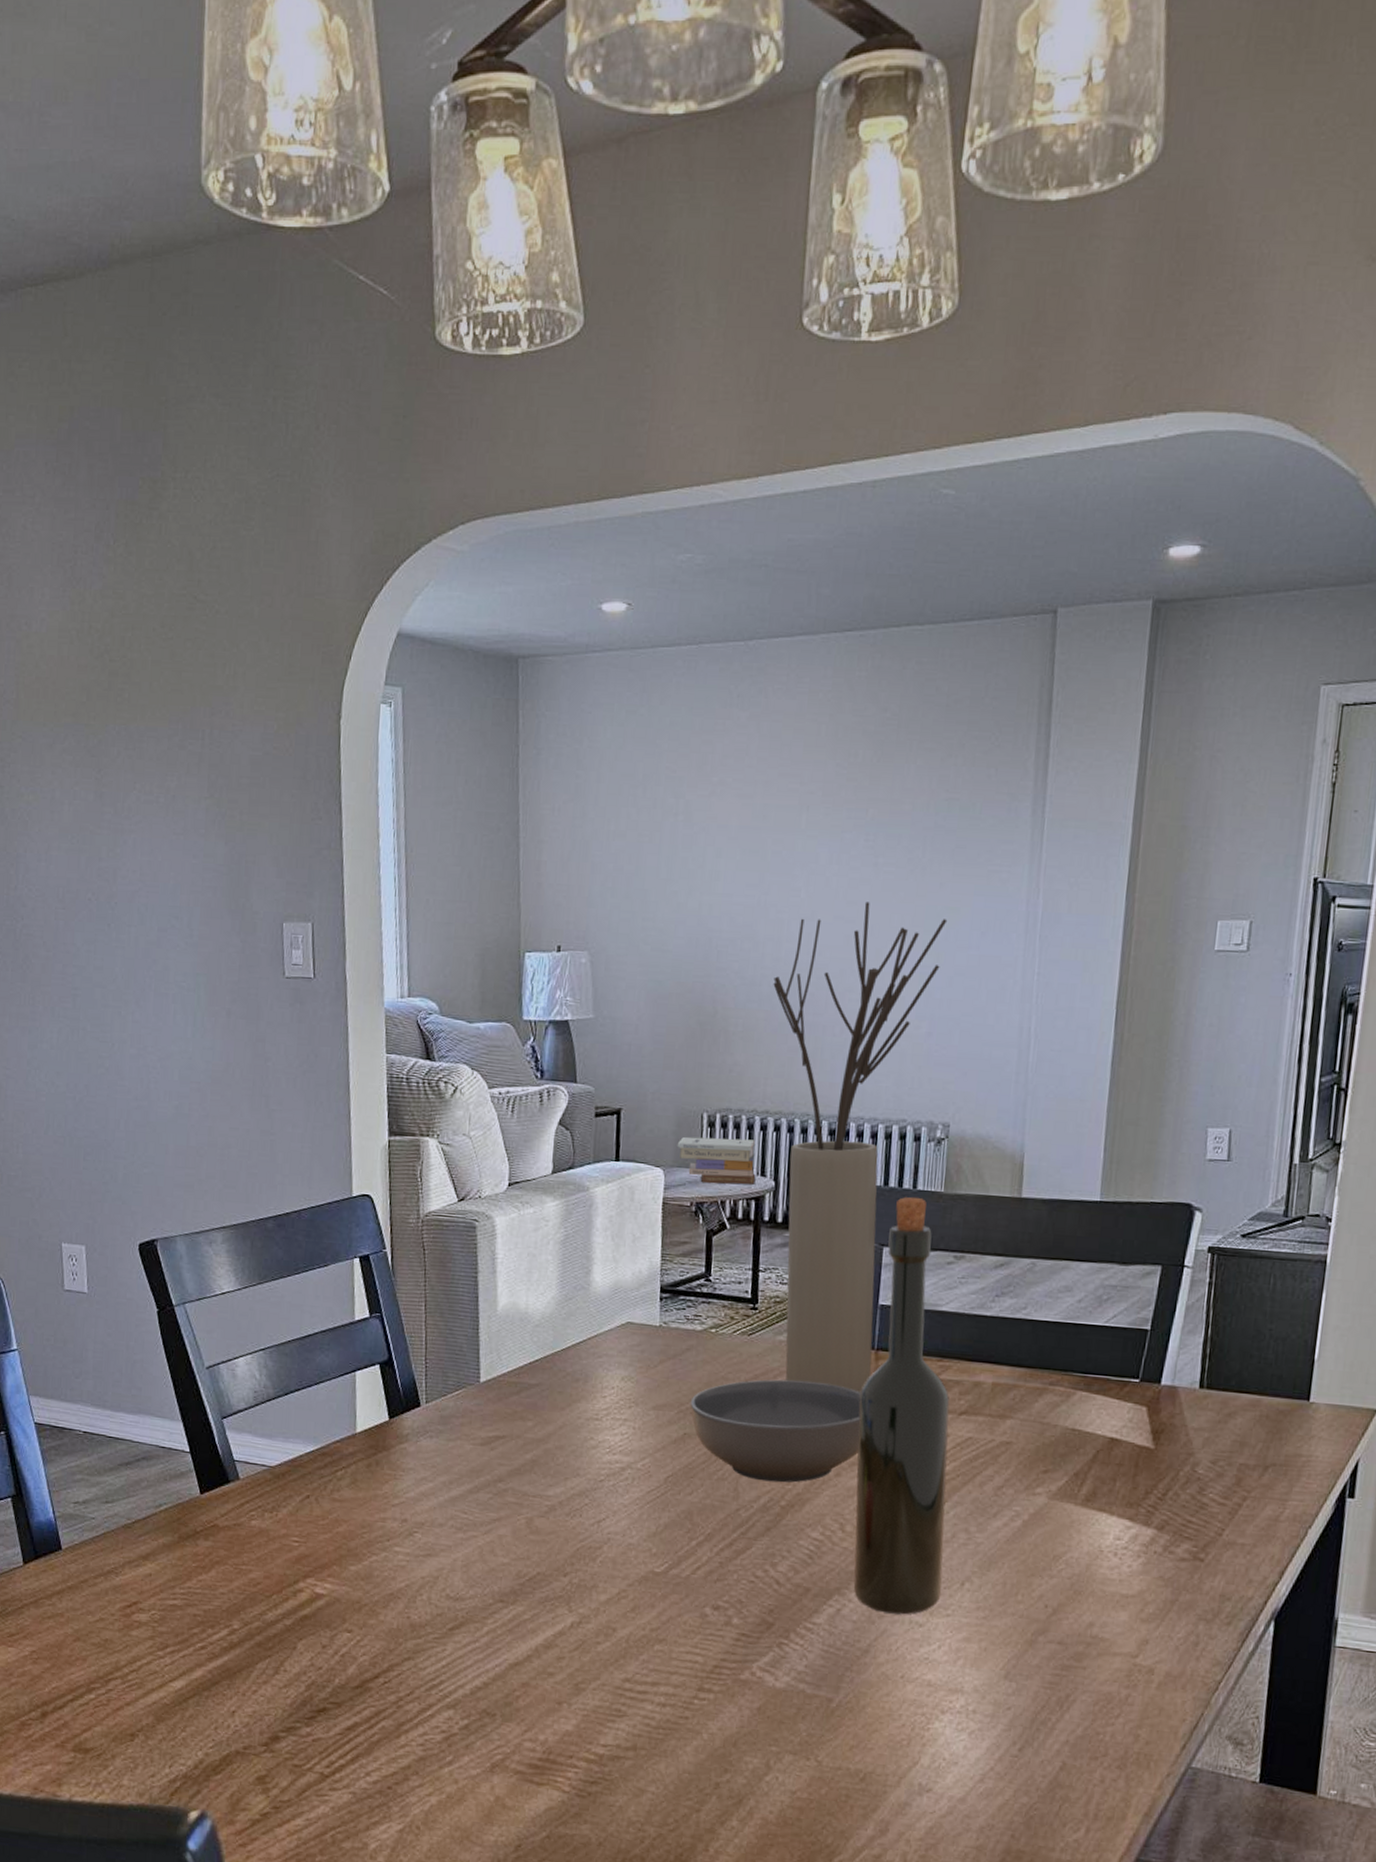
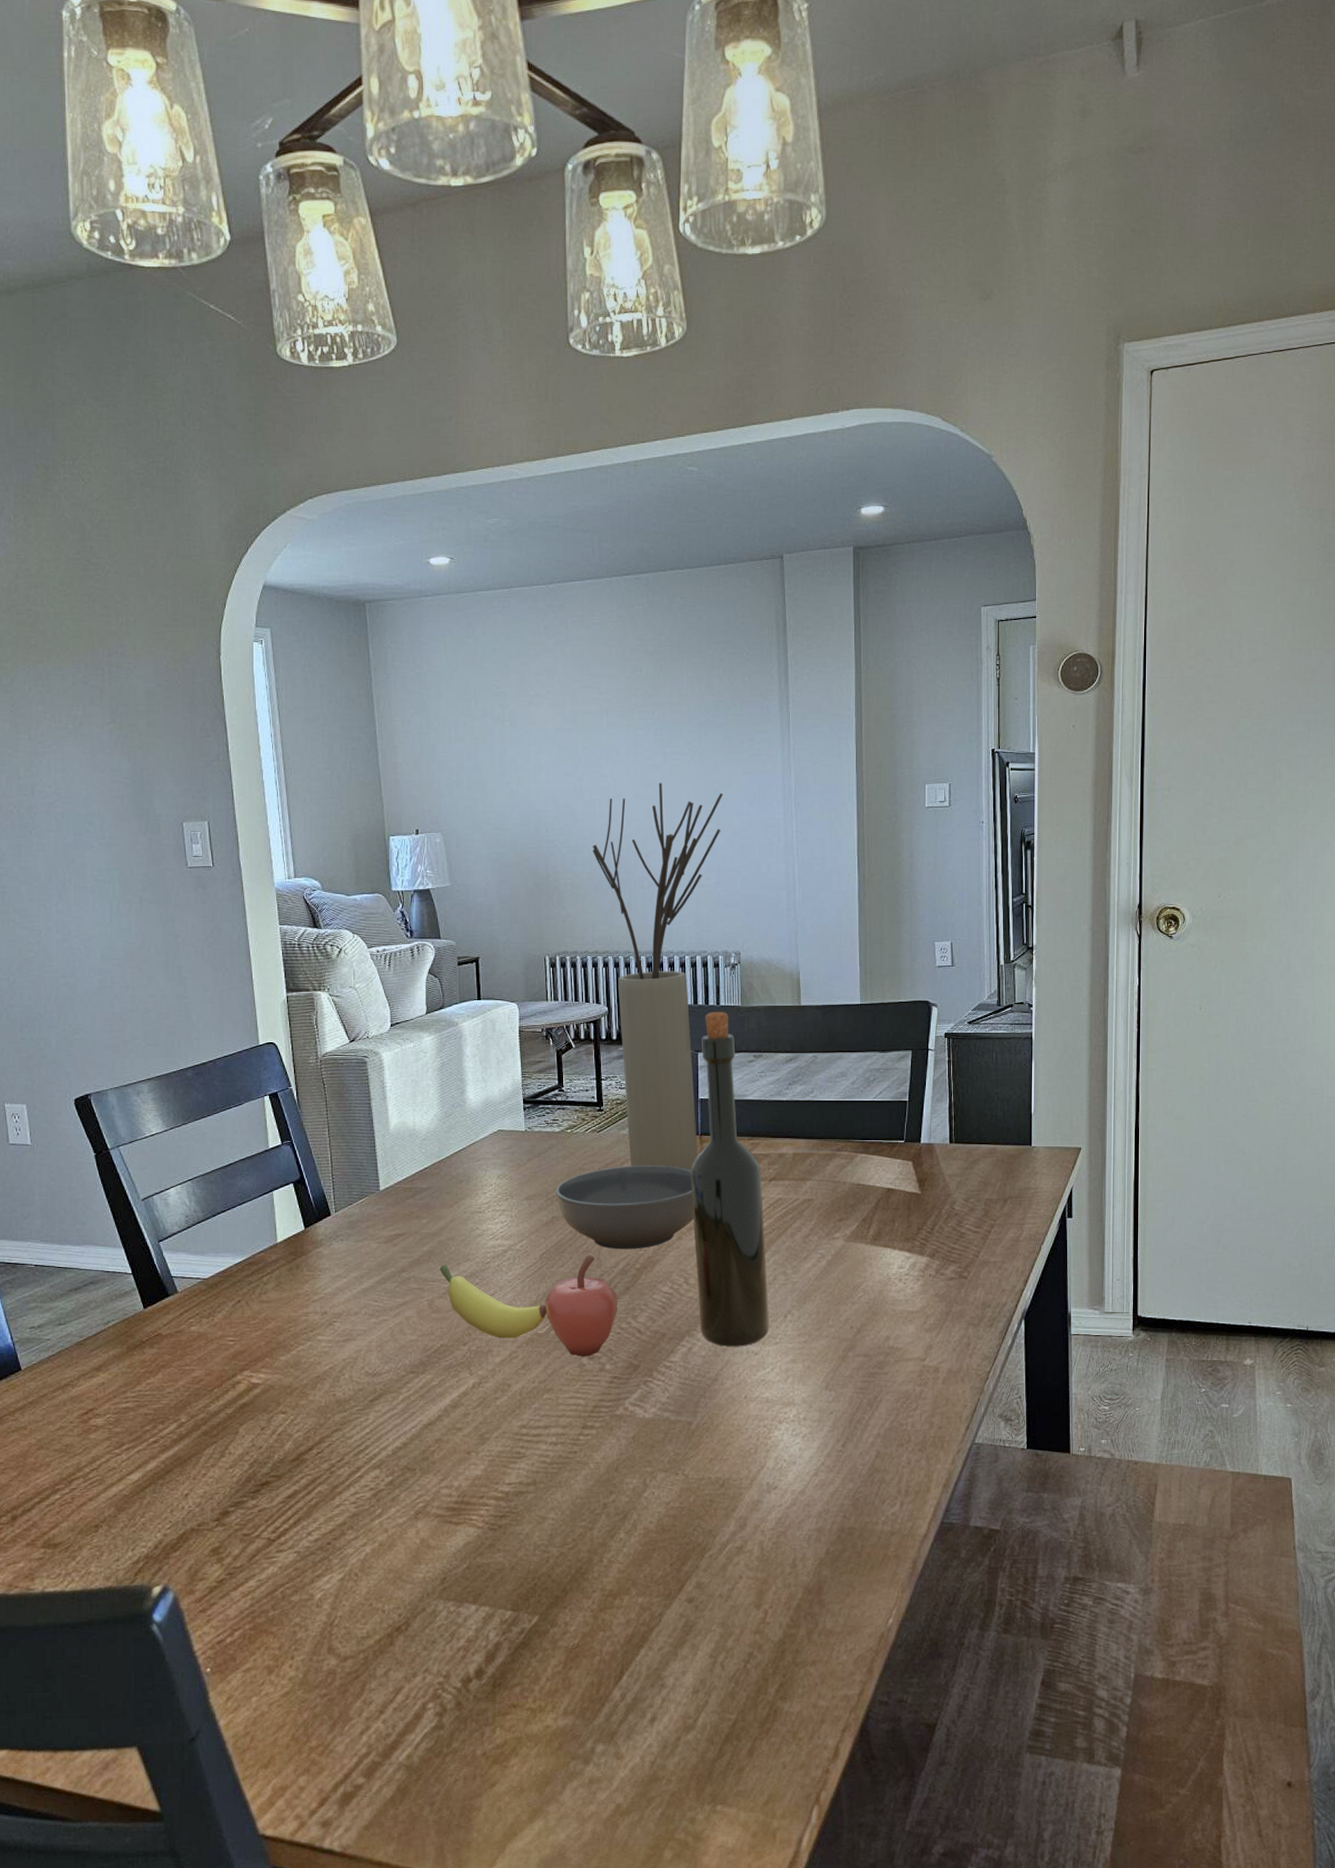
fruit: none [543,1477,755,1606] -> present [439,1254,617,1357]
books: present [676,1136,756,1185] -> none [526,975,592,1013]

